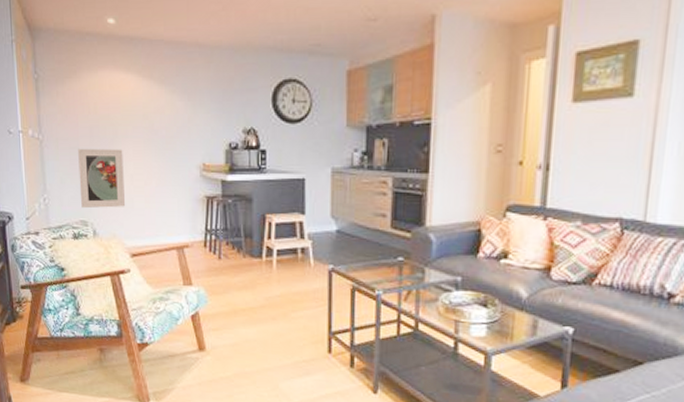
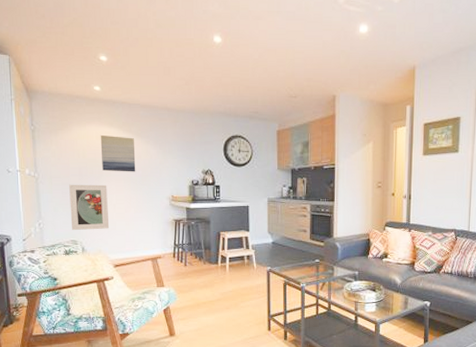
wall art: none [115,84,158,132] -> present [100,135,136,172]

